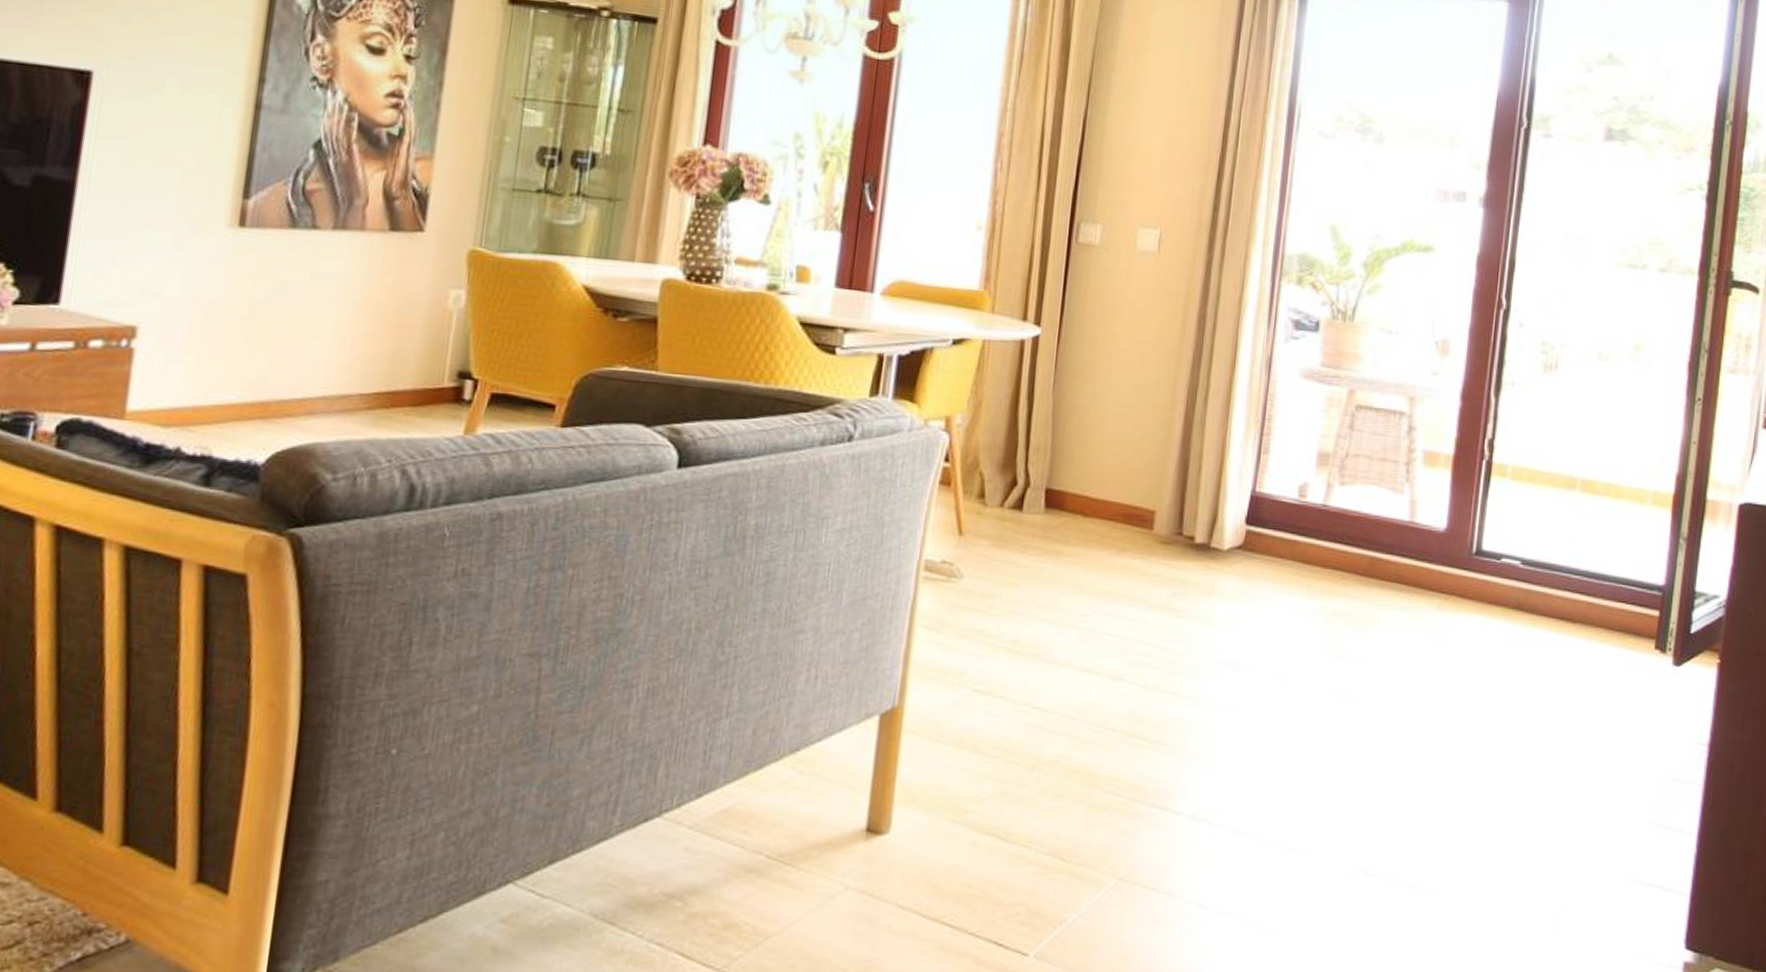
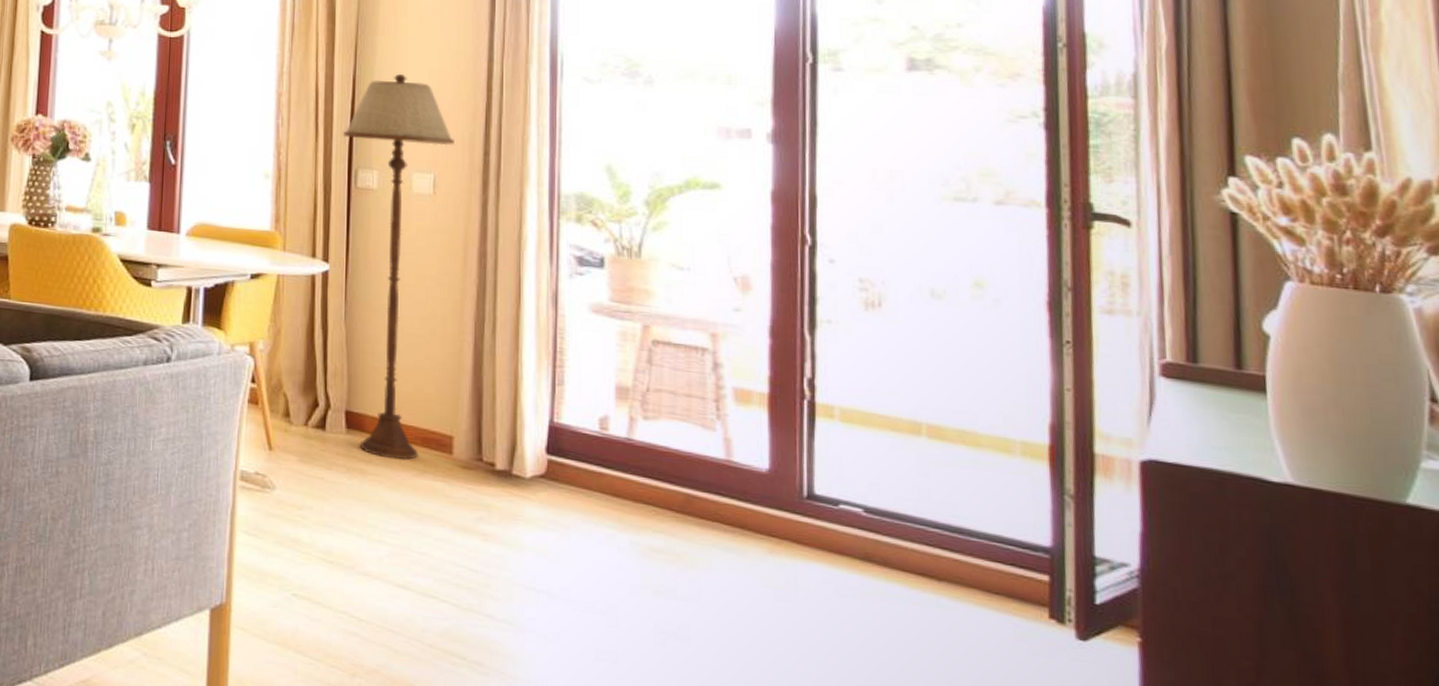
floor lamp: none [1057,118,1185,539] -> present [343,74,454,460]

